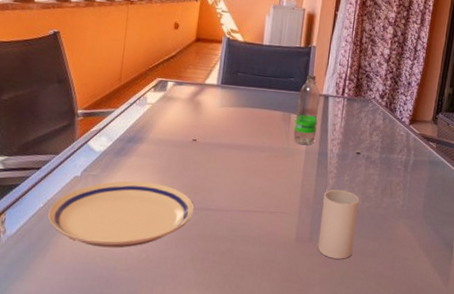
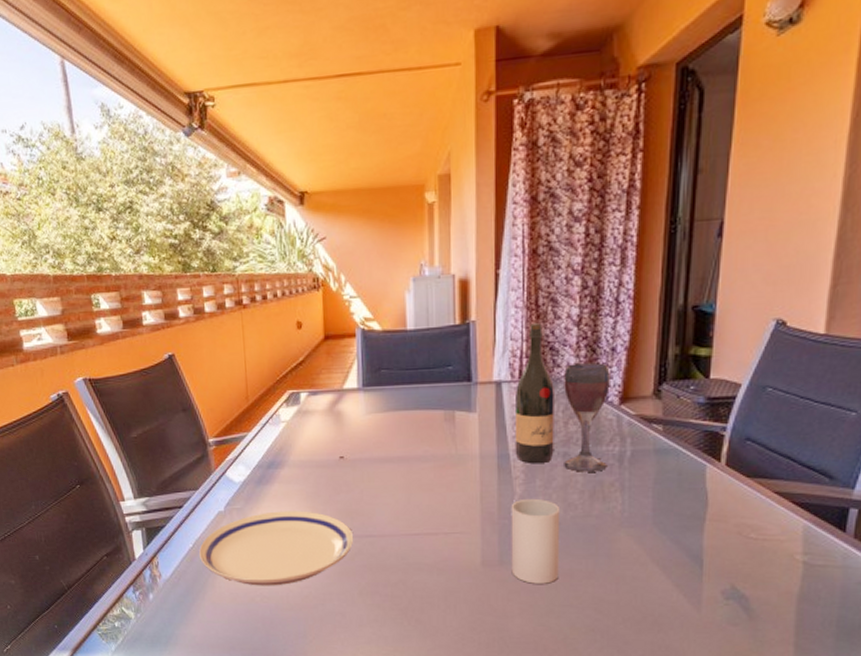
bottle: present [293,74,321,146] -> none [460,358,491,448]
wine bottle: none [332,55,367,163] -> present [514,323,556,464]
cup: none [366,90,406,174] -> present [564,363,610,472]

